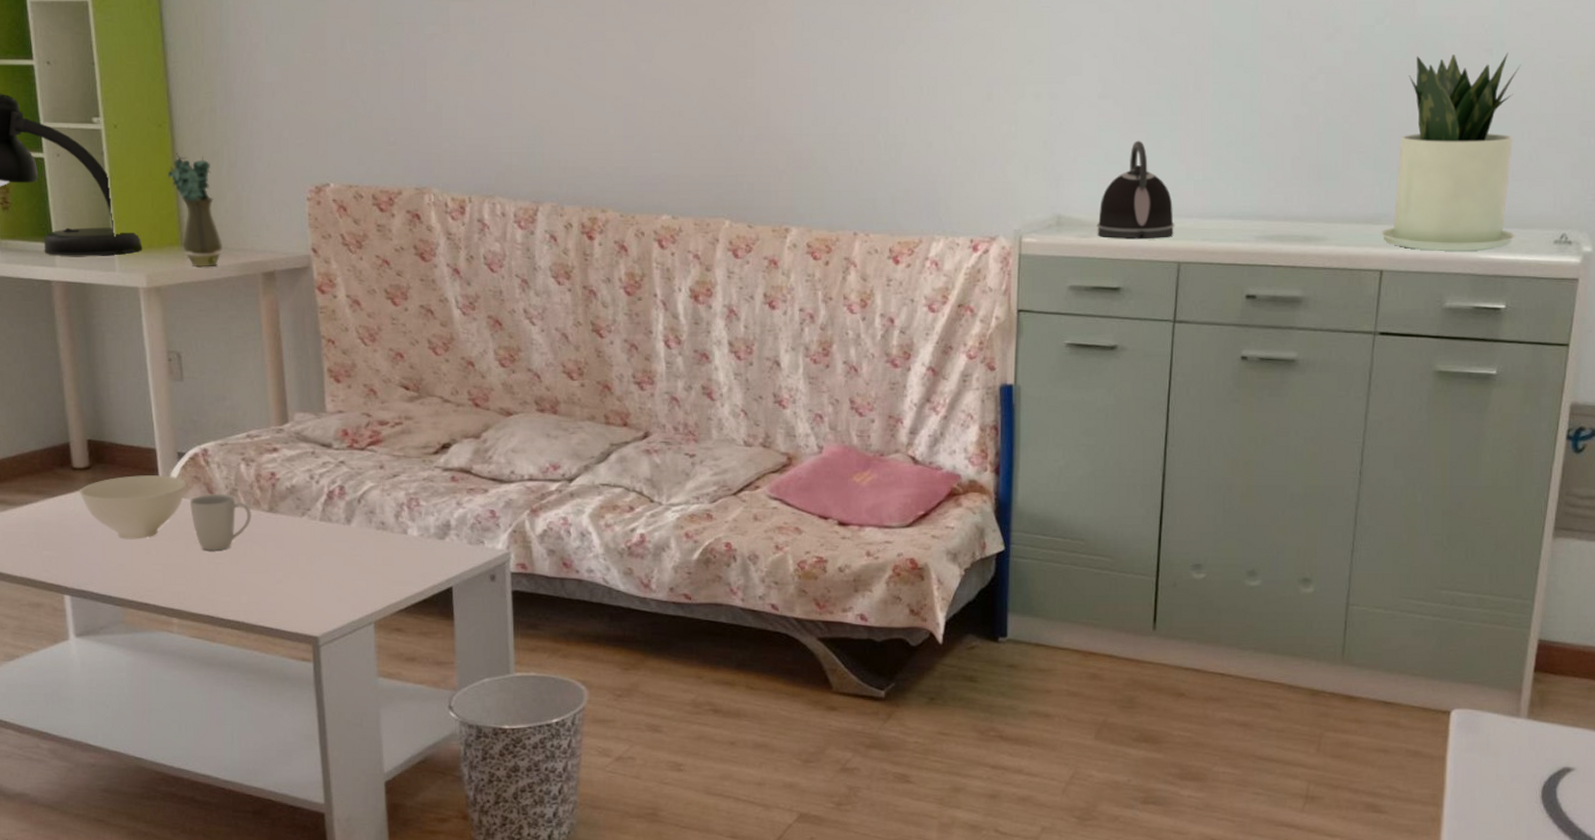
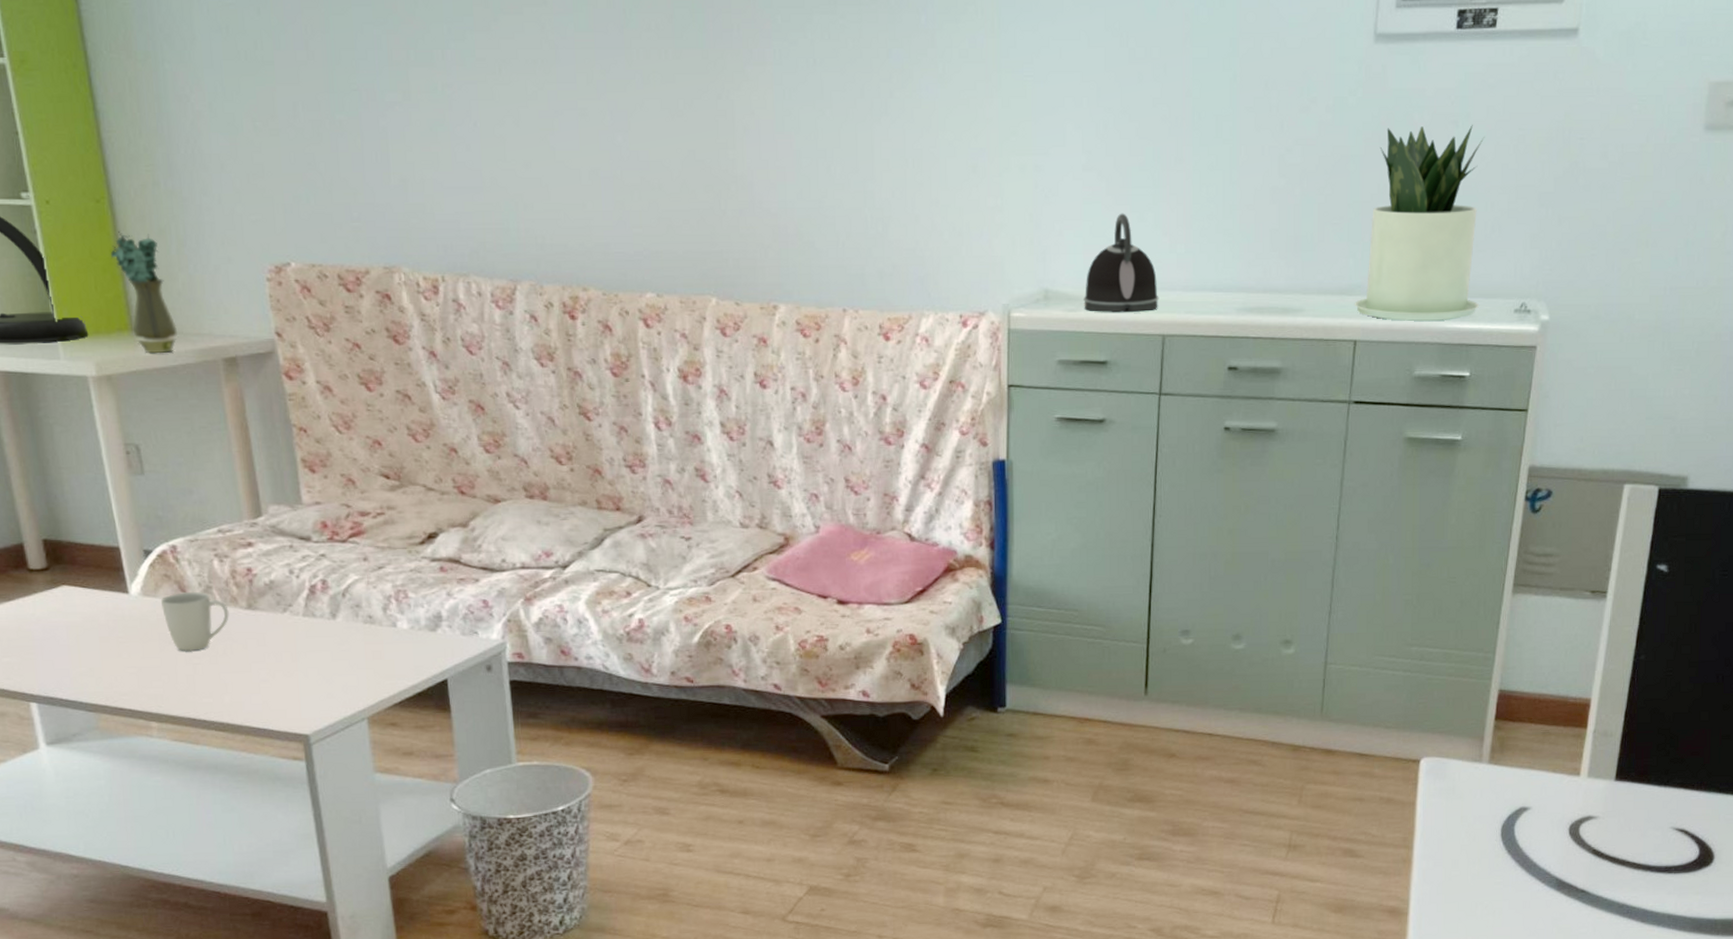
bowl: present [79,475,187,540] -> none [38,574,156,643]

